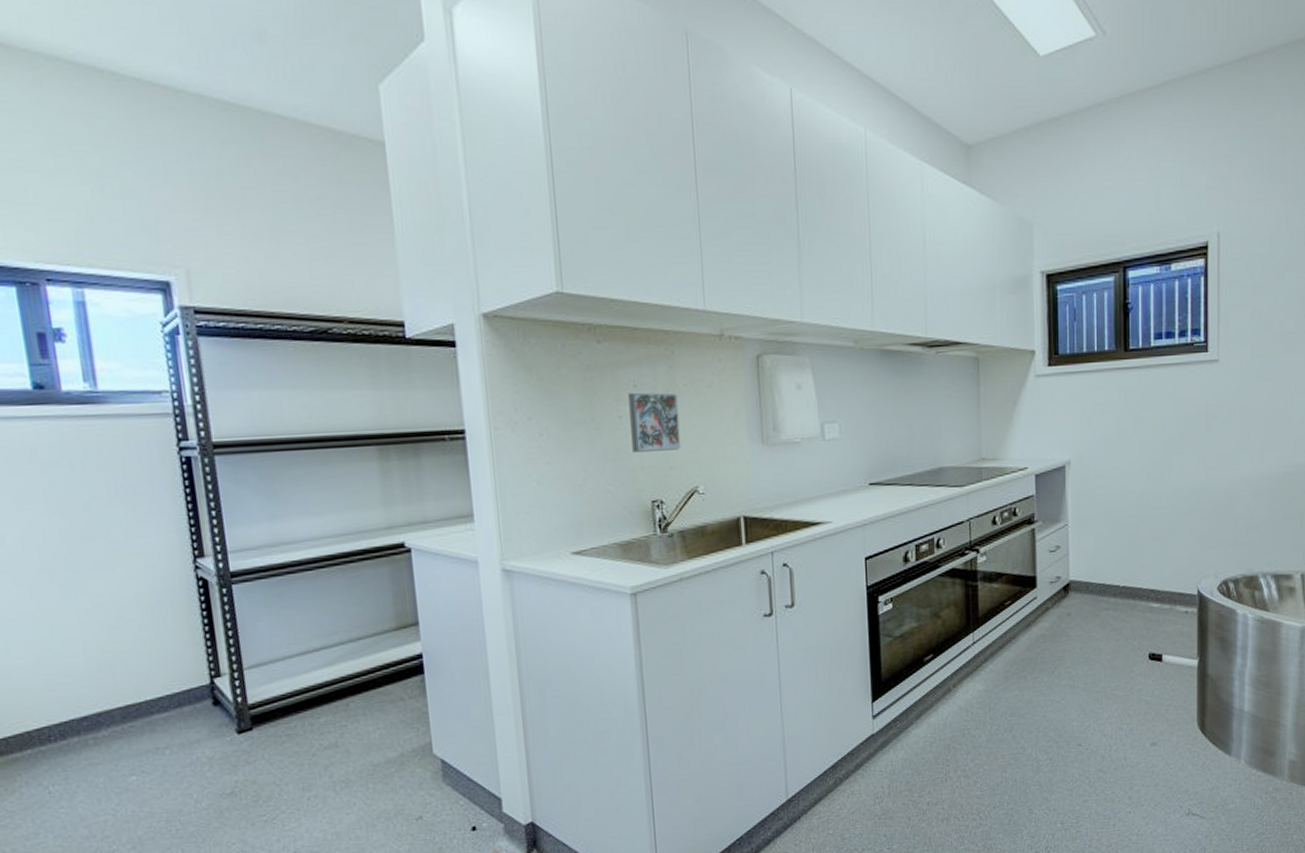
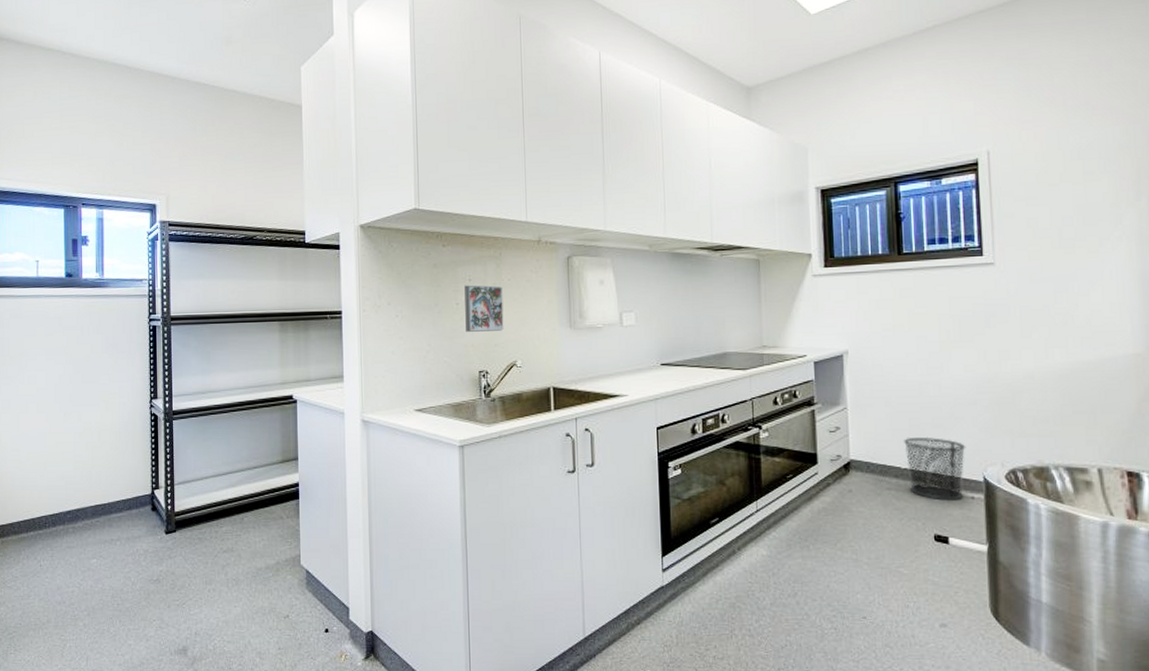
waste bin: none [1123,551,1183,618] -> present [904,436,966,501]

